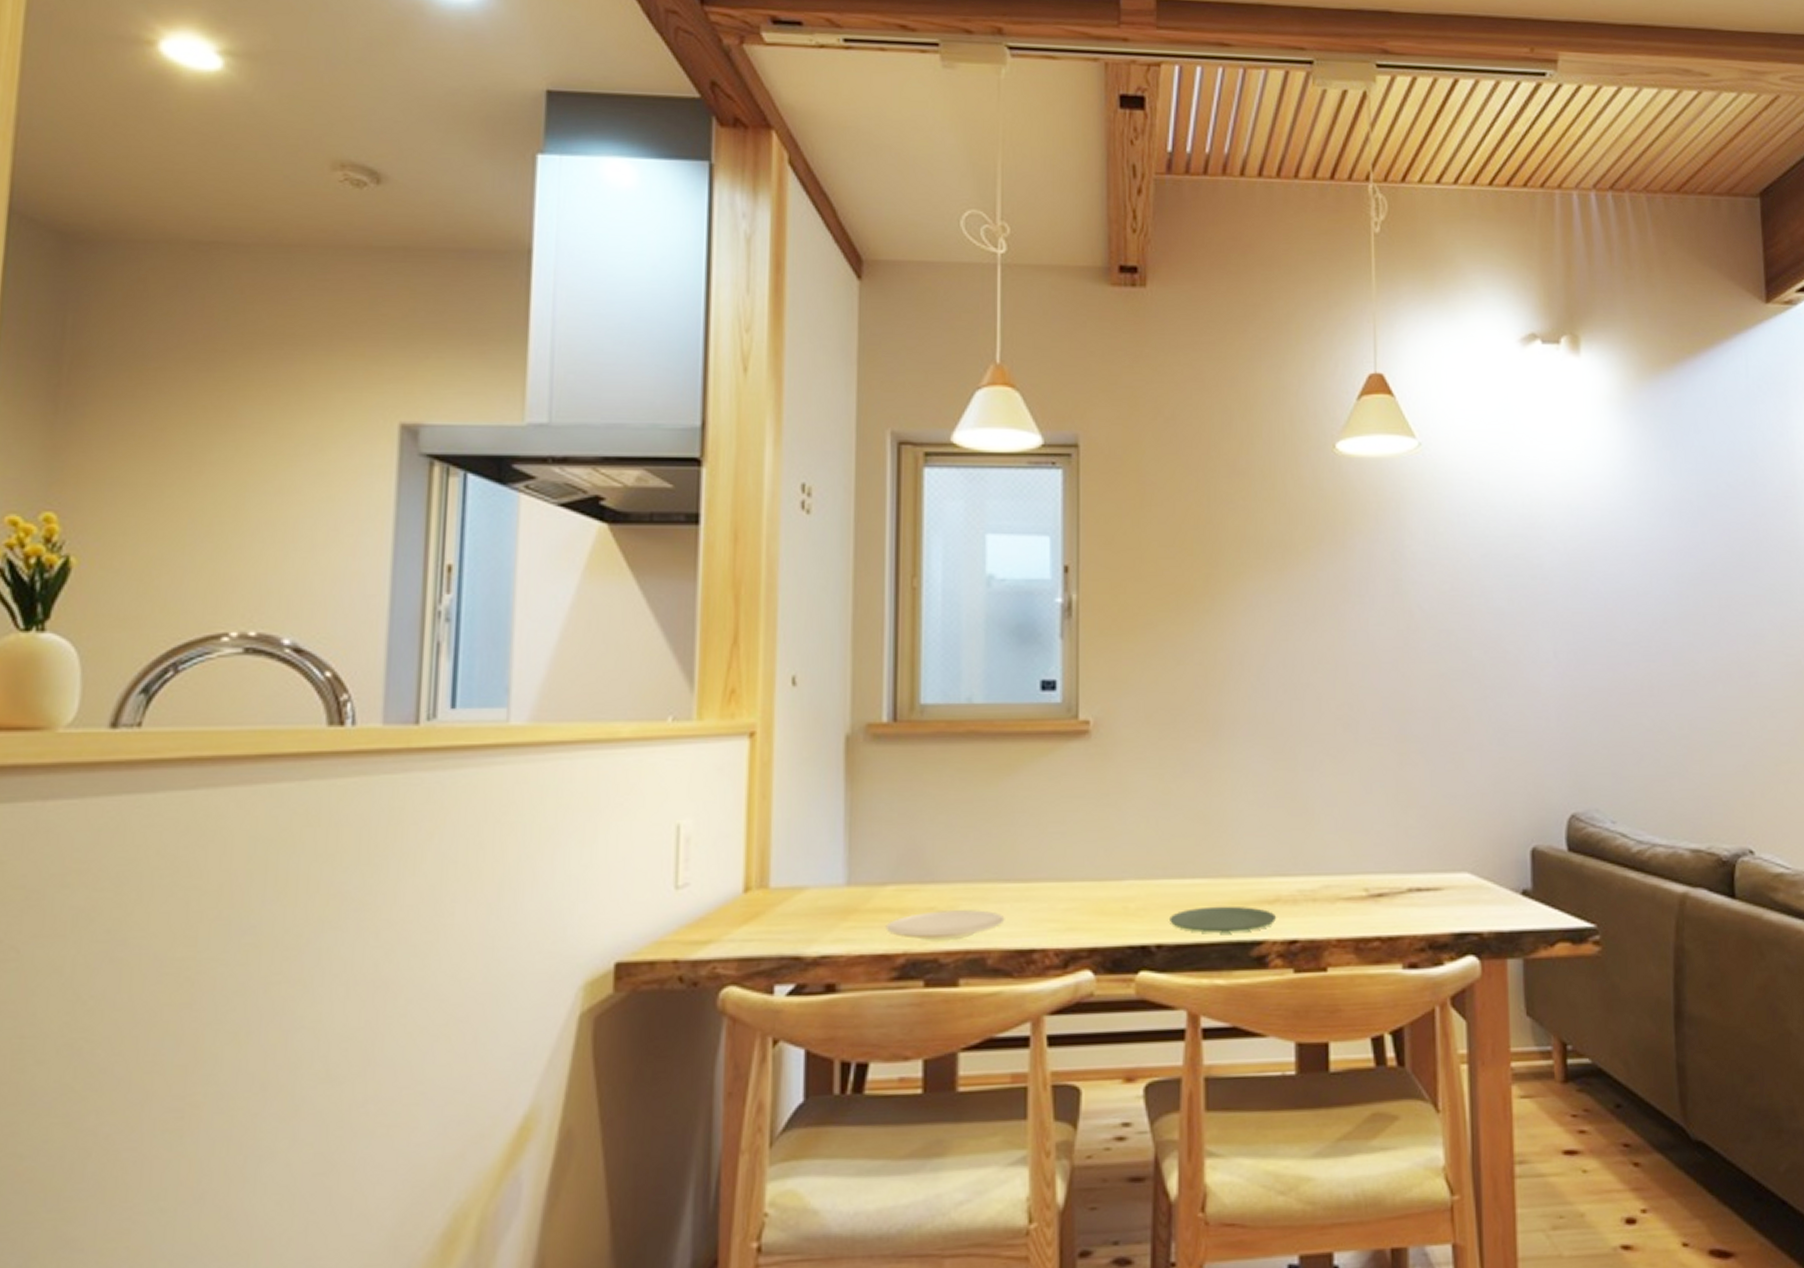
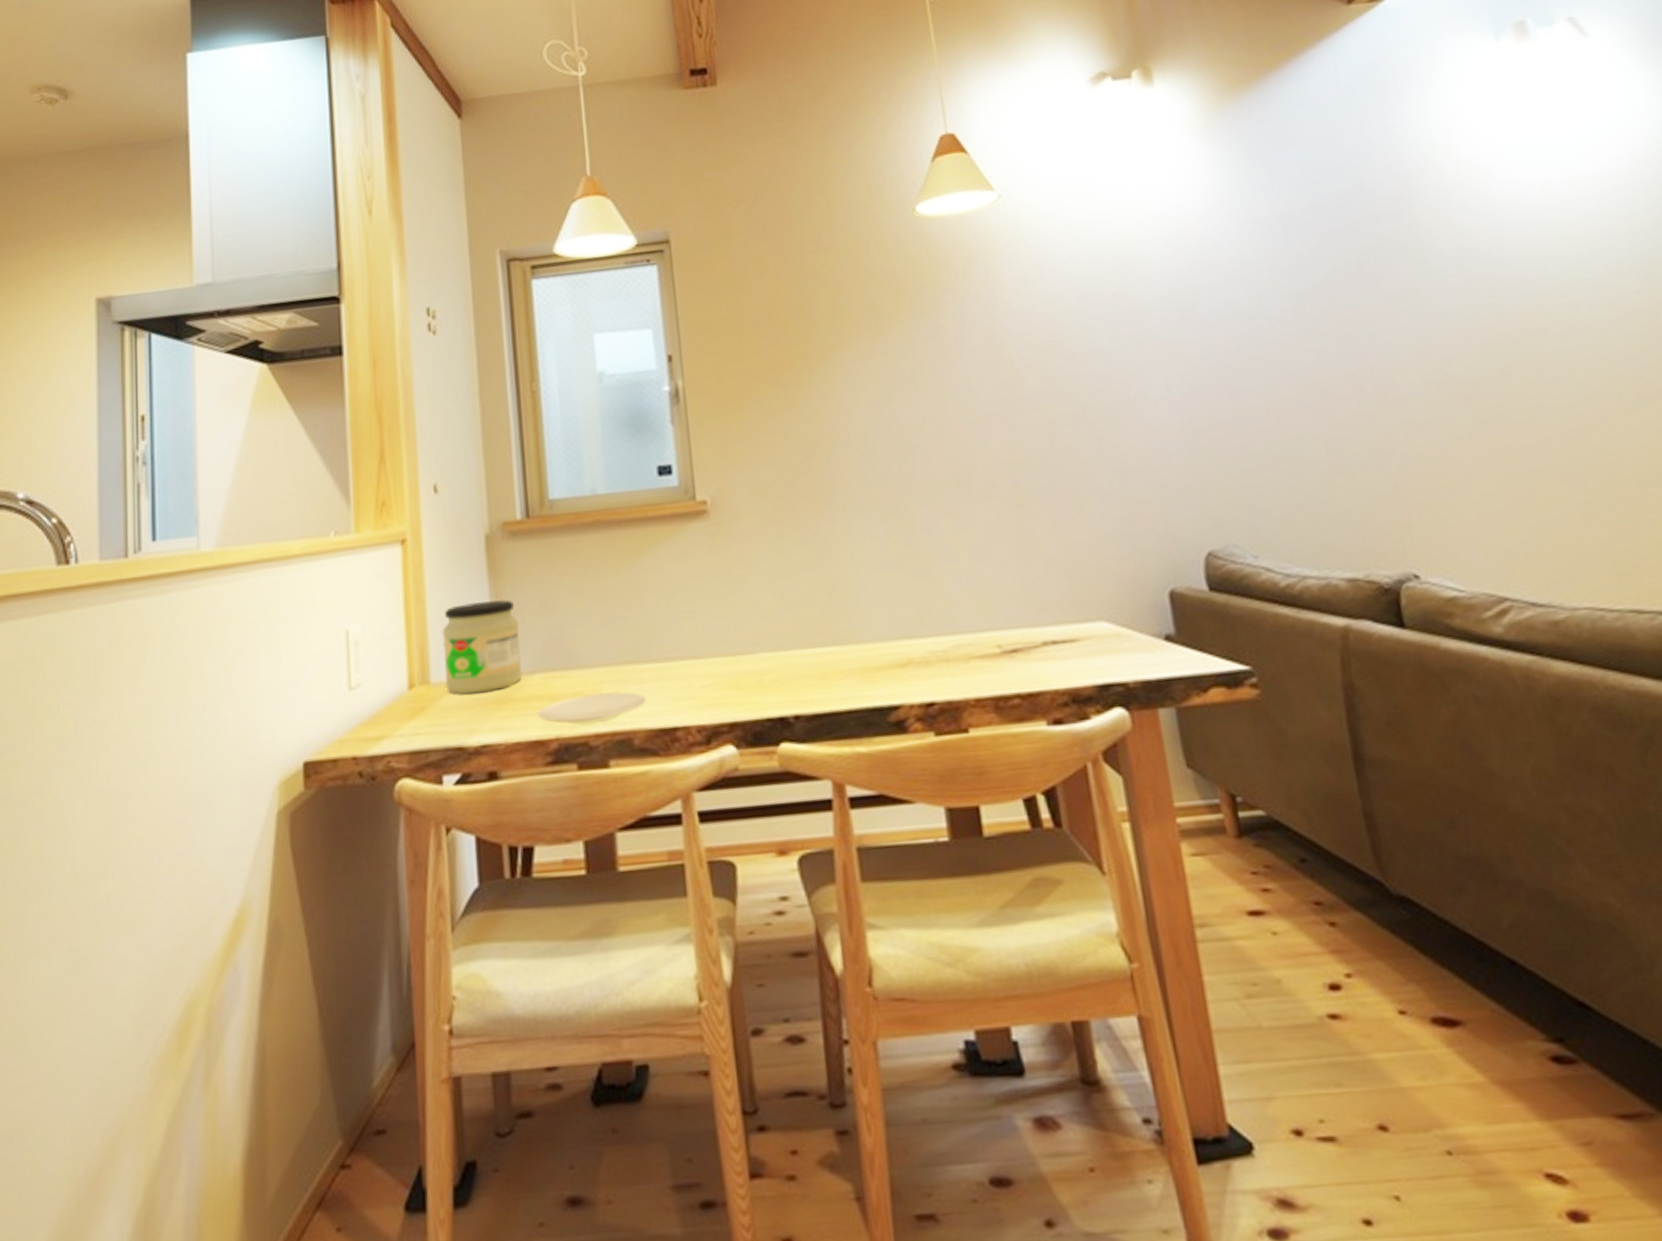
jar: none [786,805,875,902] -> present [442,599,523,694]
plate: present [1170,906,1277,933] -> none [804,671,911,700]

